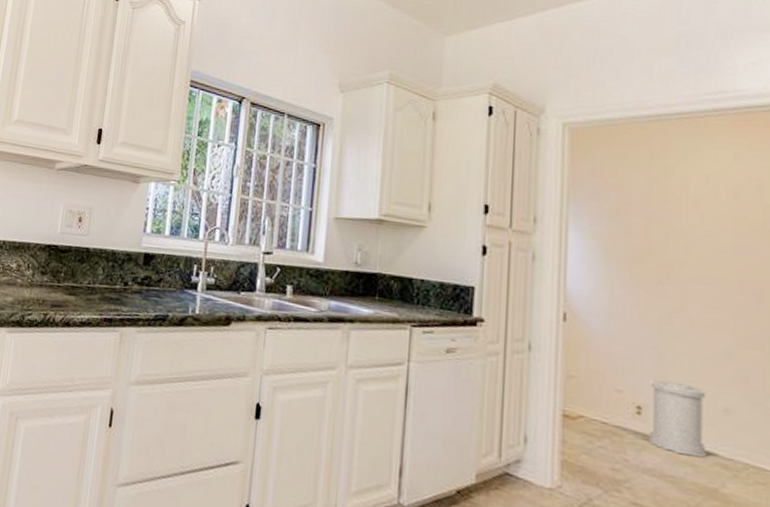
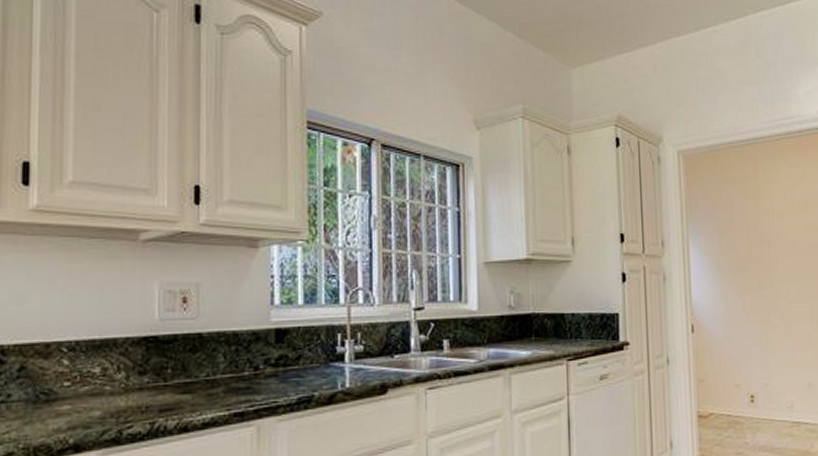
trash can: present [649,379,707,458] -> none [758,368,800,429]

